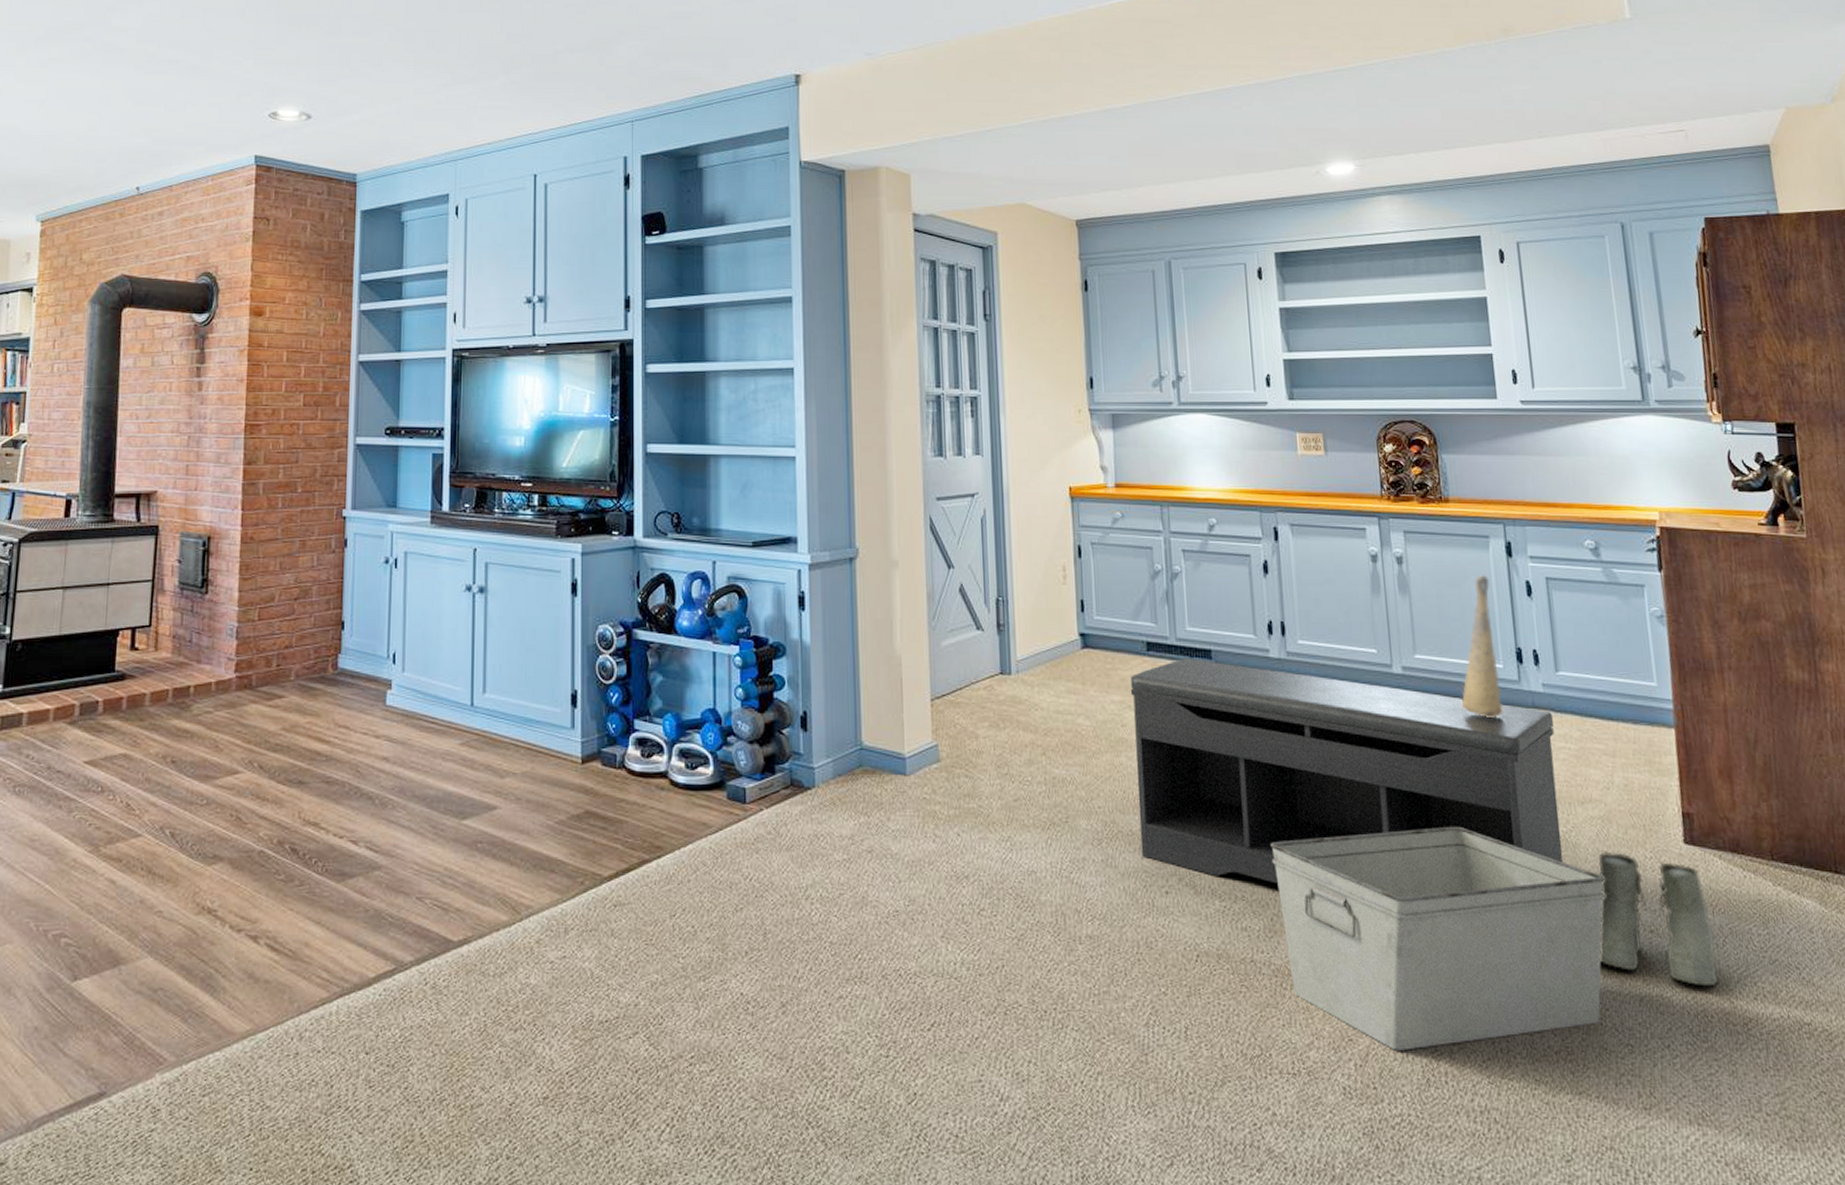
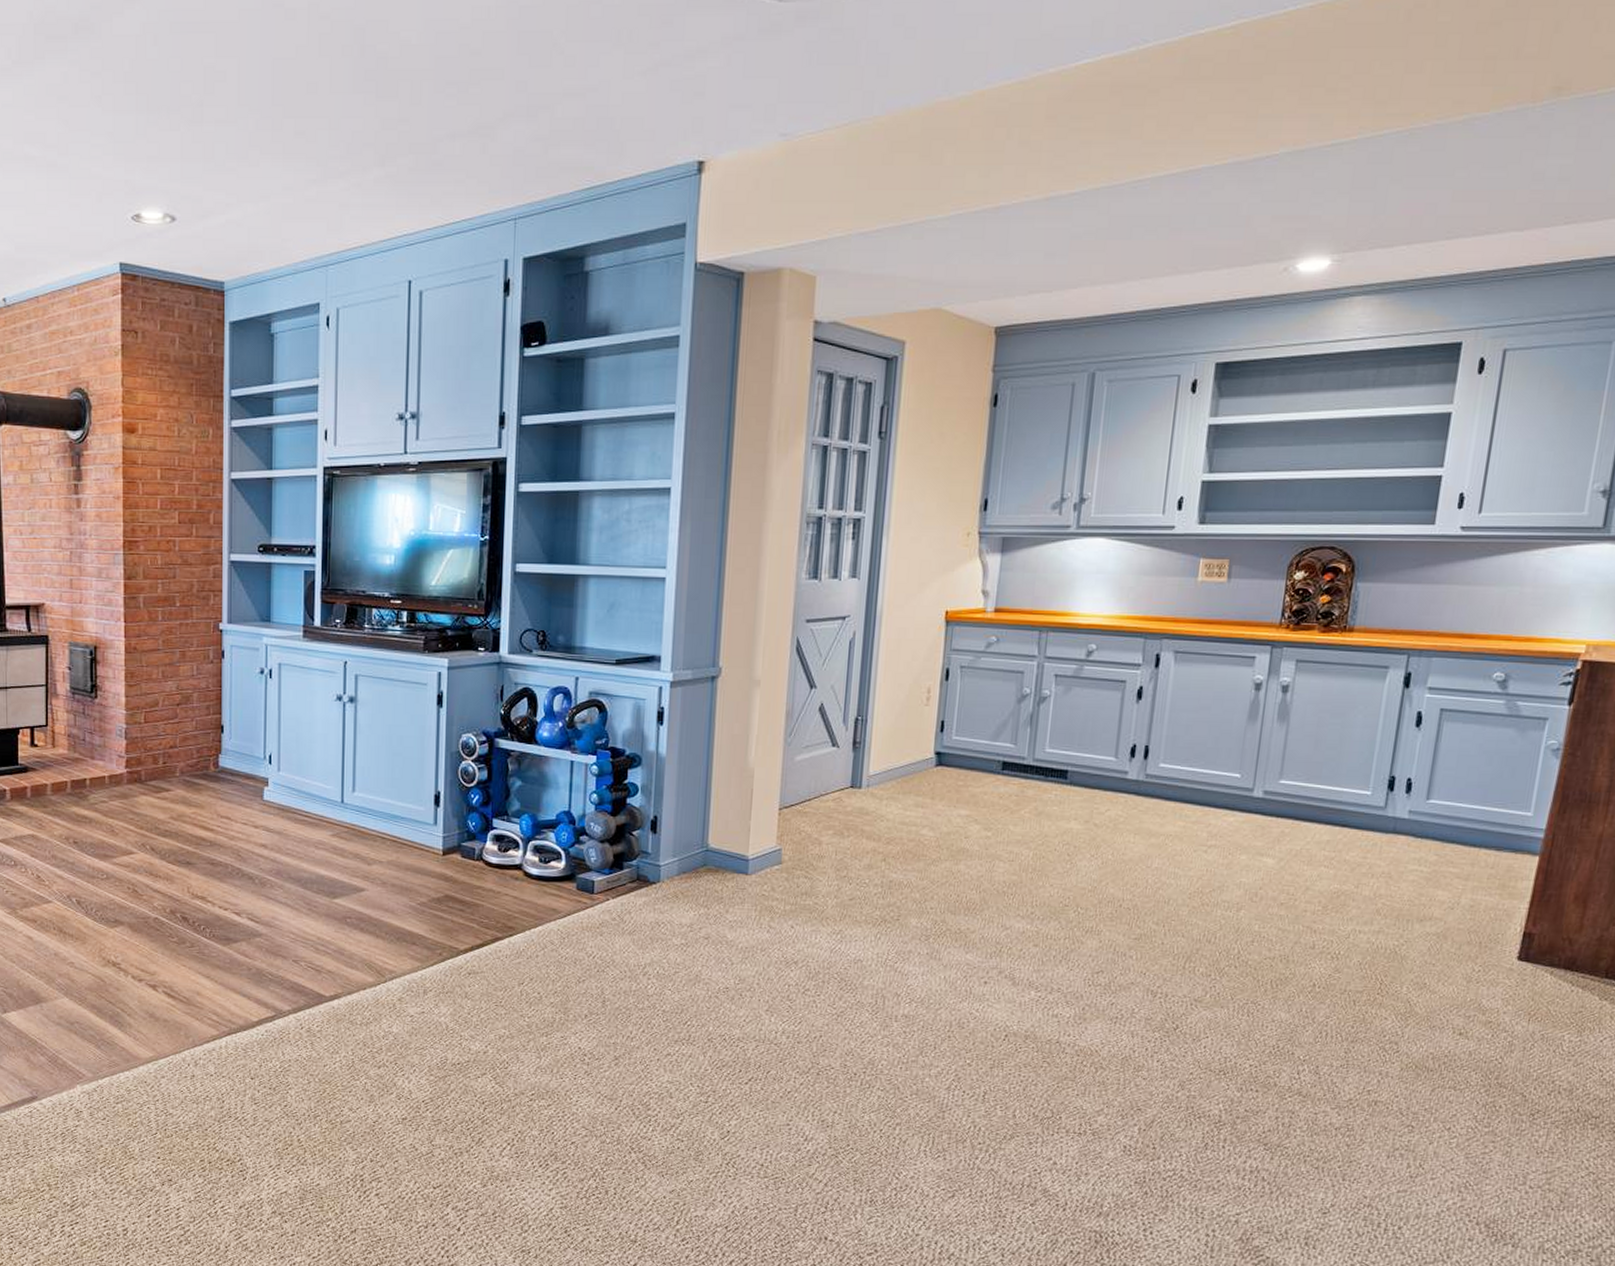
bench: present [1130,658,1563,884] -> none [966,777,1412,979]
storage bin: present [1270,826,1605,1051] -> none [1092,936,1425,1120]
decorative vase: present [1461,575,1504,719] -> none [1317,705,1378,842]
boots: present [1599,851,1719,987] -> none [1400,963,1526,1083]

